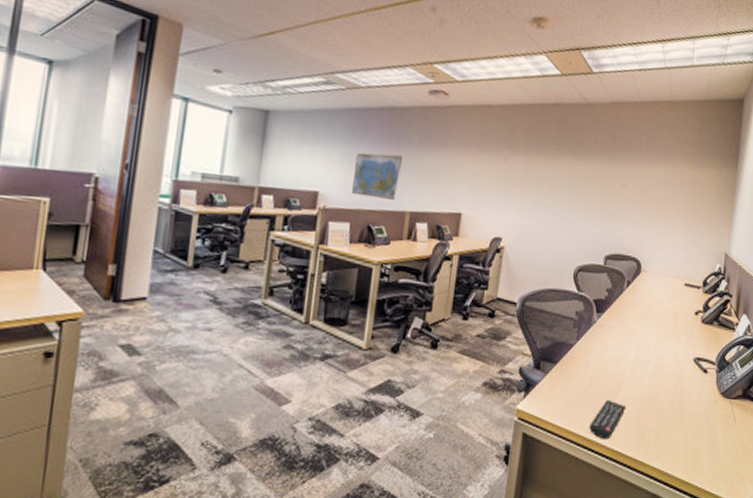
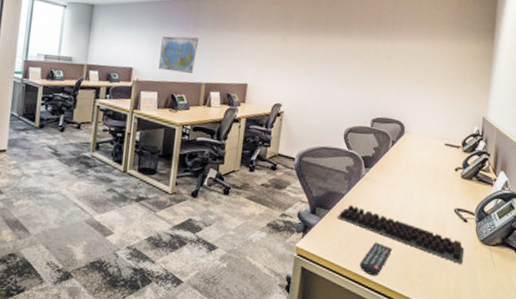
computer keyboard: none [564,357,704,421] -> present [336,205,465,264]

